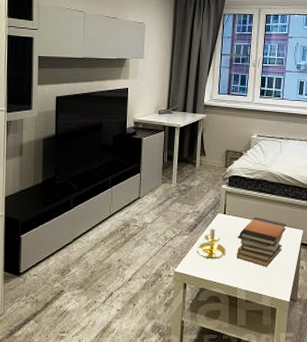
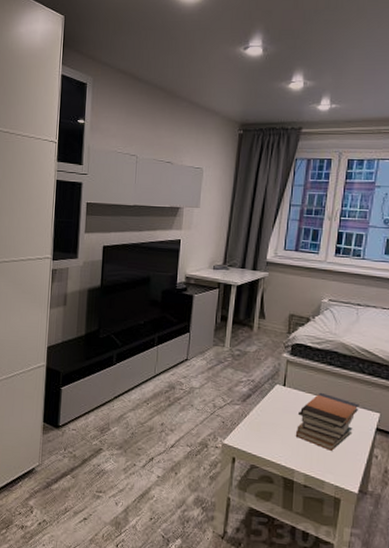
candle holder: present [197,220,226,259] -> none [249,391,283,435]

